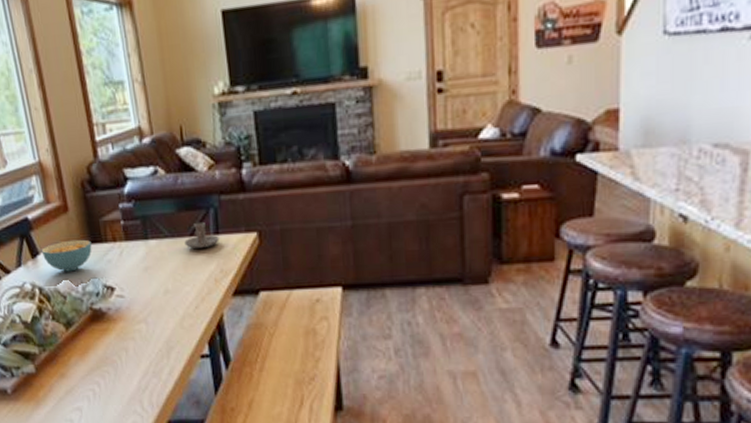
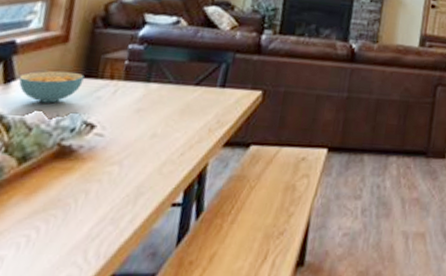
candle holder: present [184,223,220,248] -> none [187,74,225,98]

